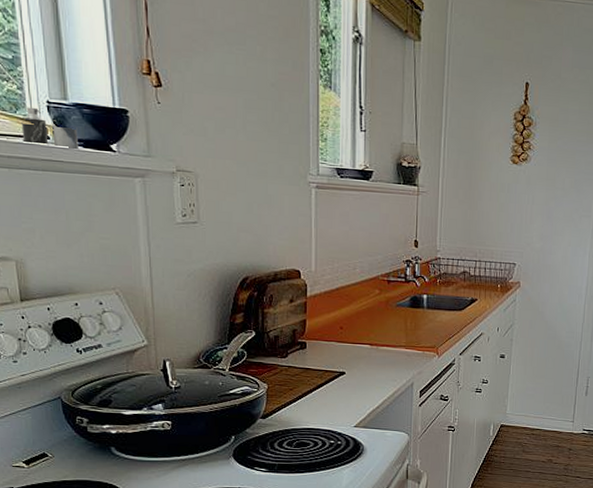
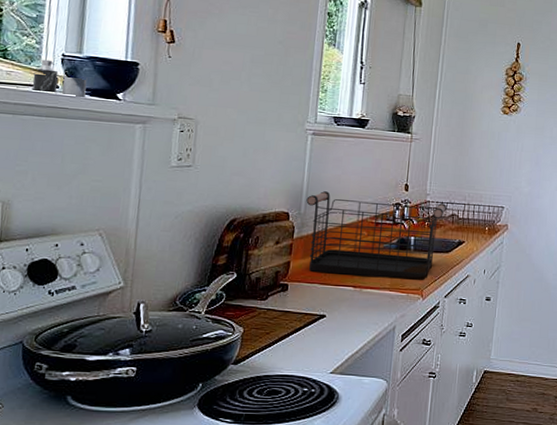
dish rack: none [316,248,457,339] -> present [306,191,447,281]

